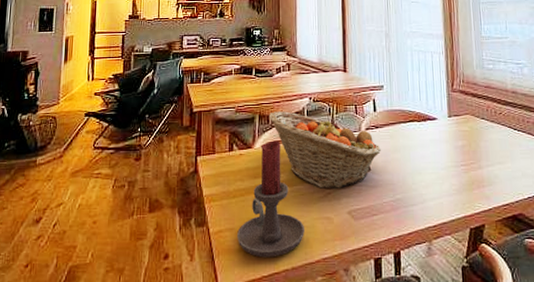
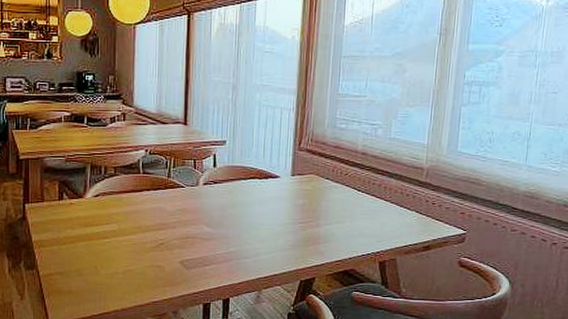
candle holder: present [236,140,304,258] -> none [66,191,135,299]
fruit basket: present [268,111,381,189] -> none [101,162,218,240]

